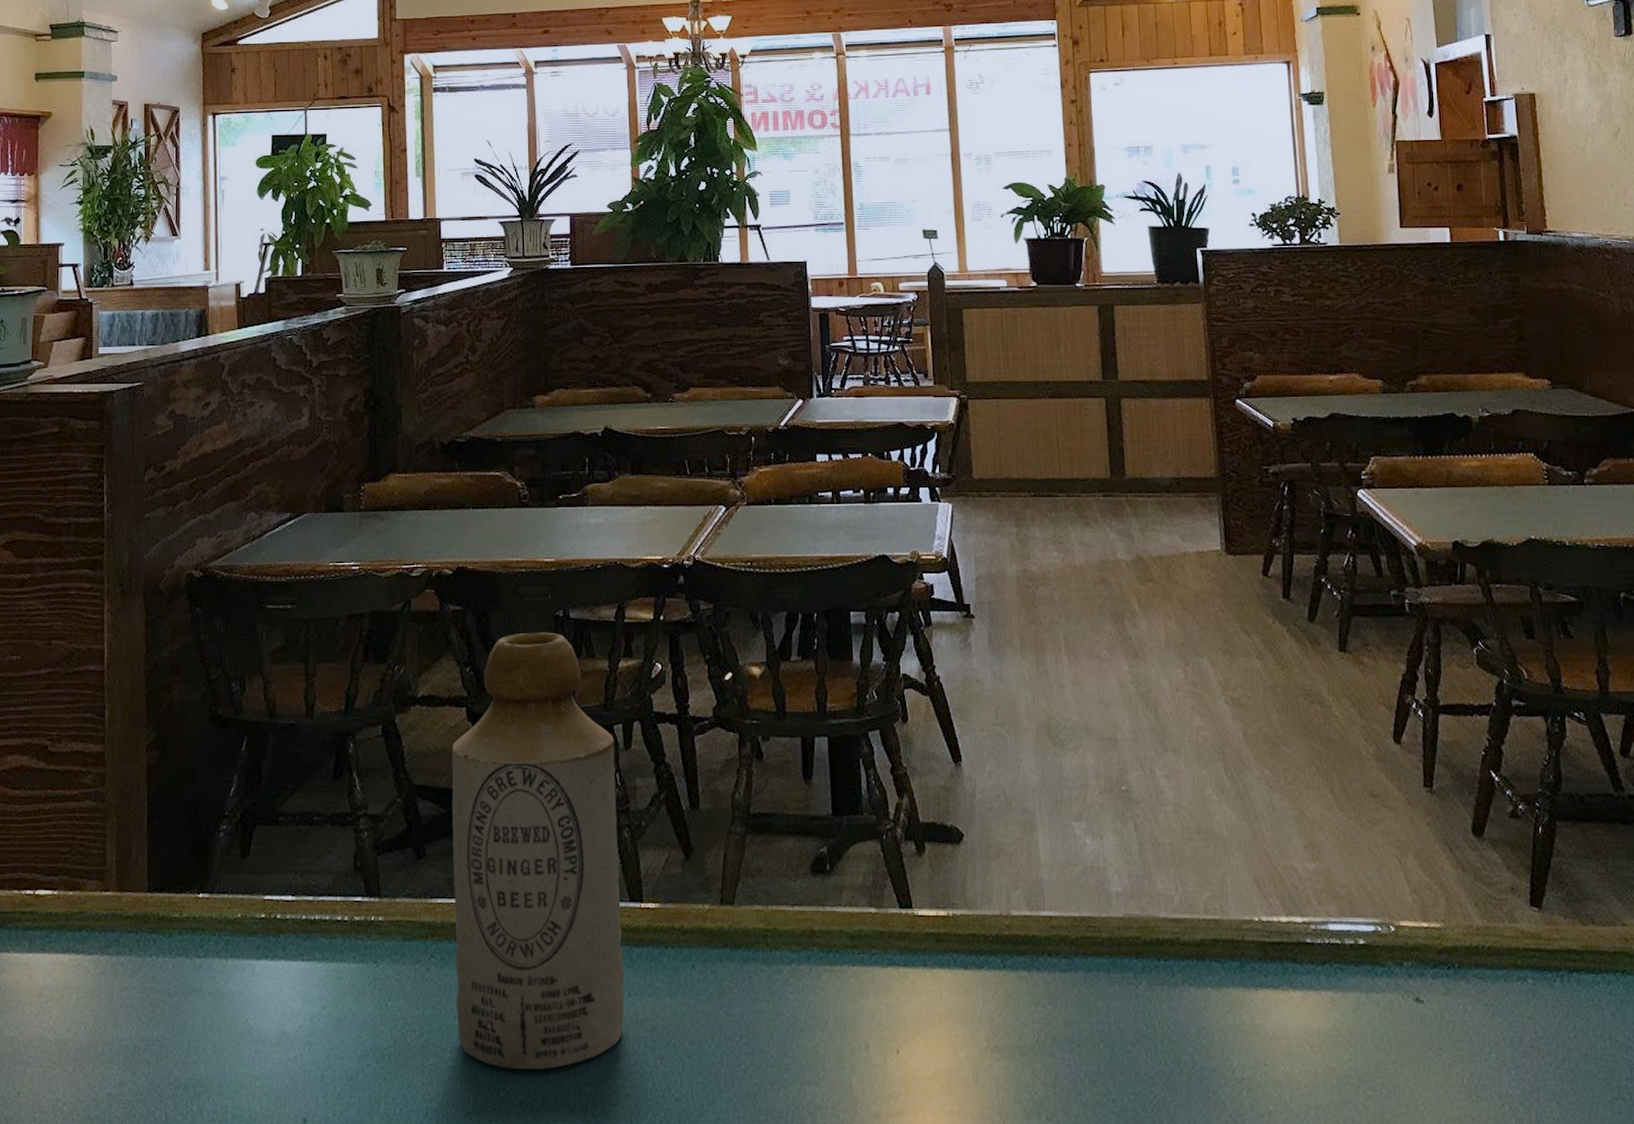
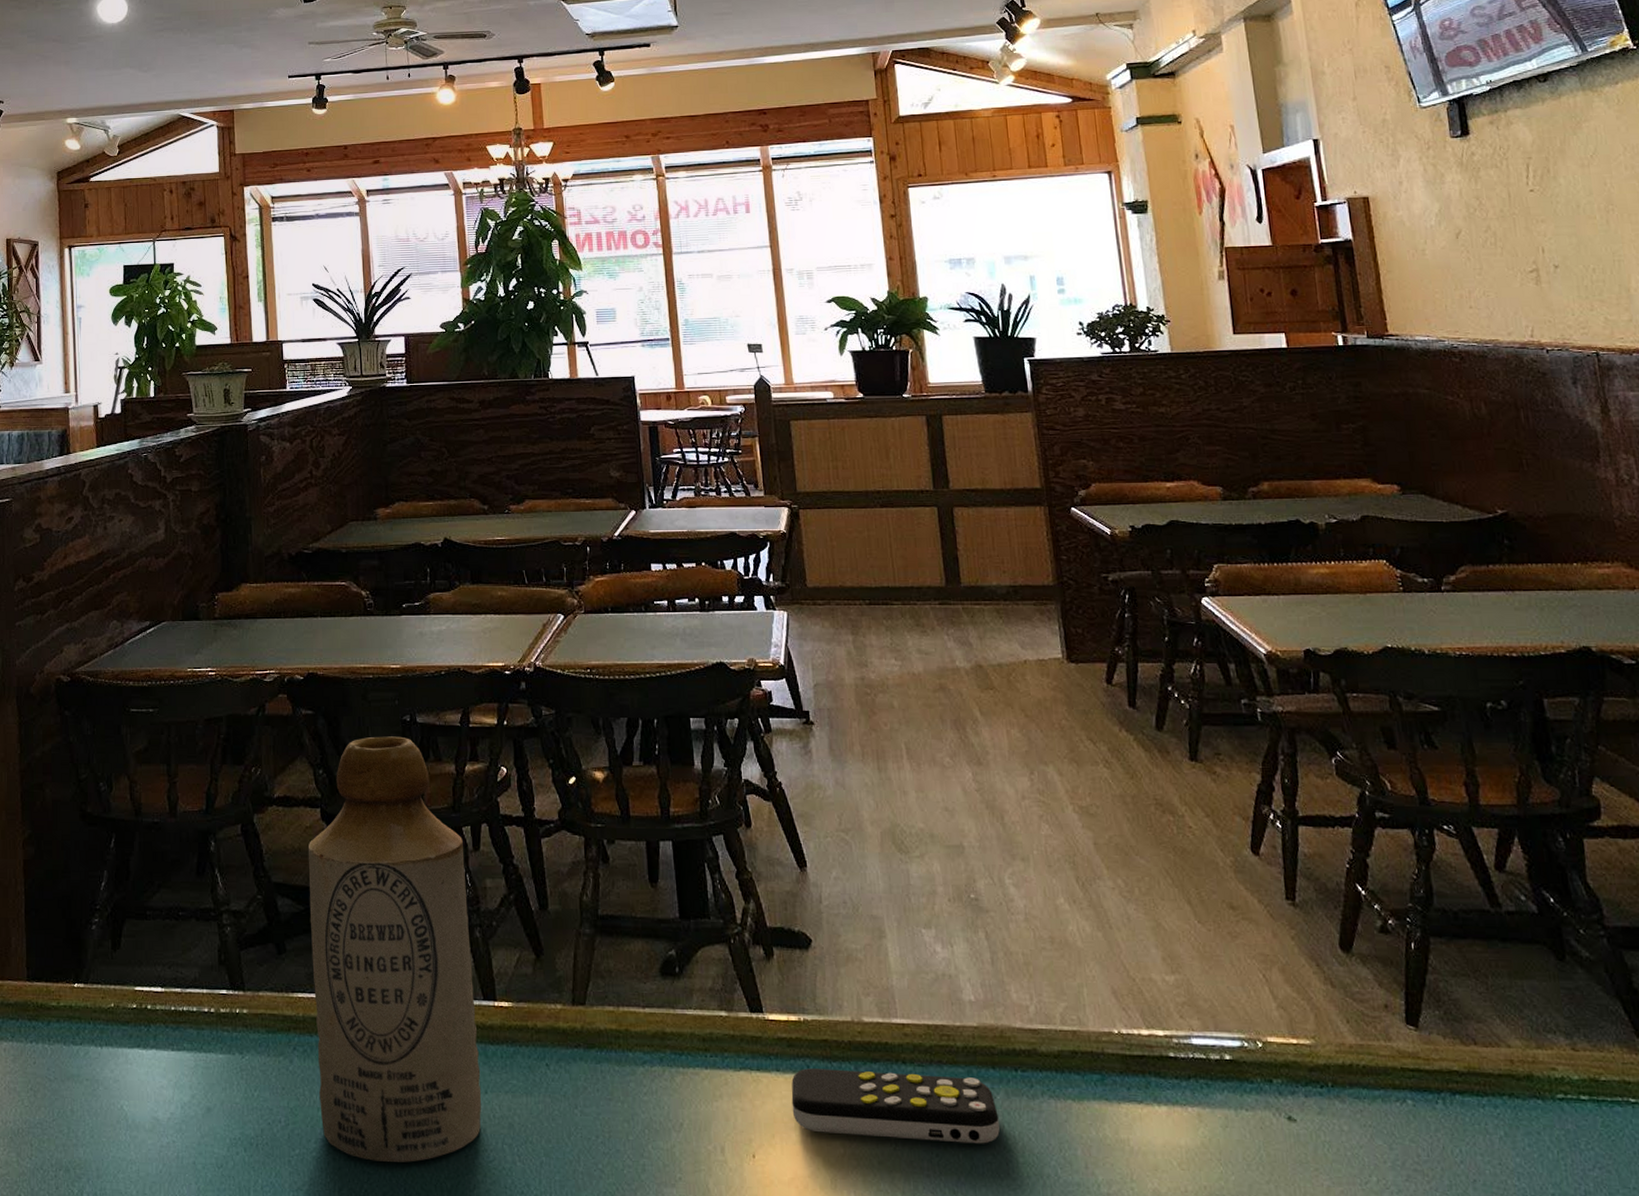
remote control: none [937,963,1140,1033] -> present [791,1068,1000,1144]

